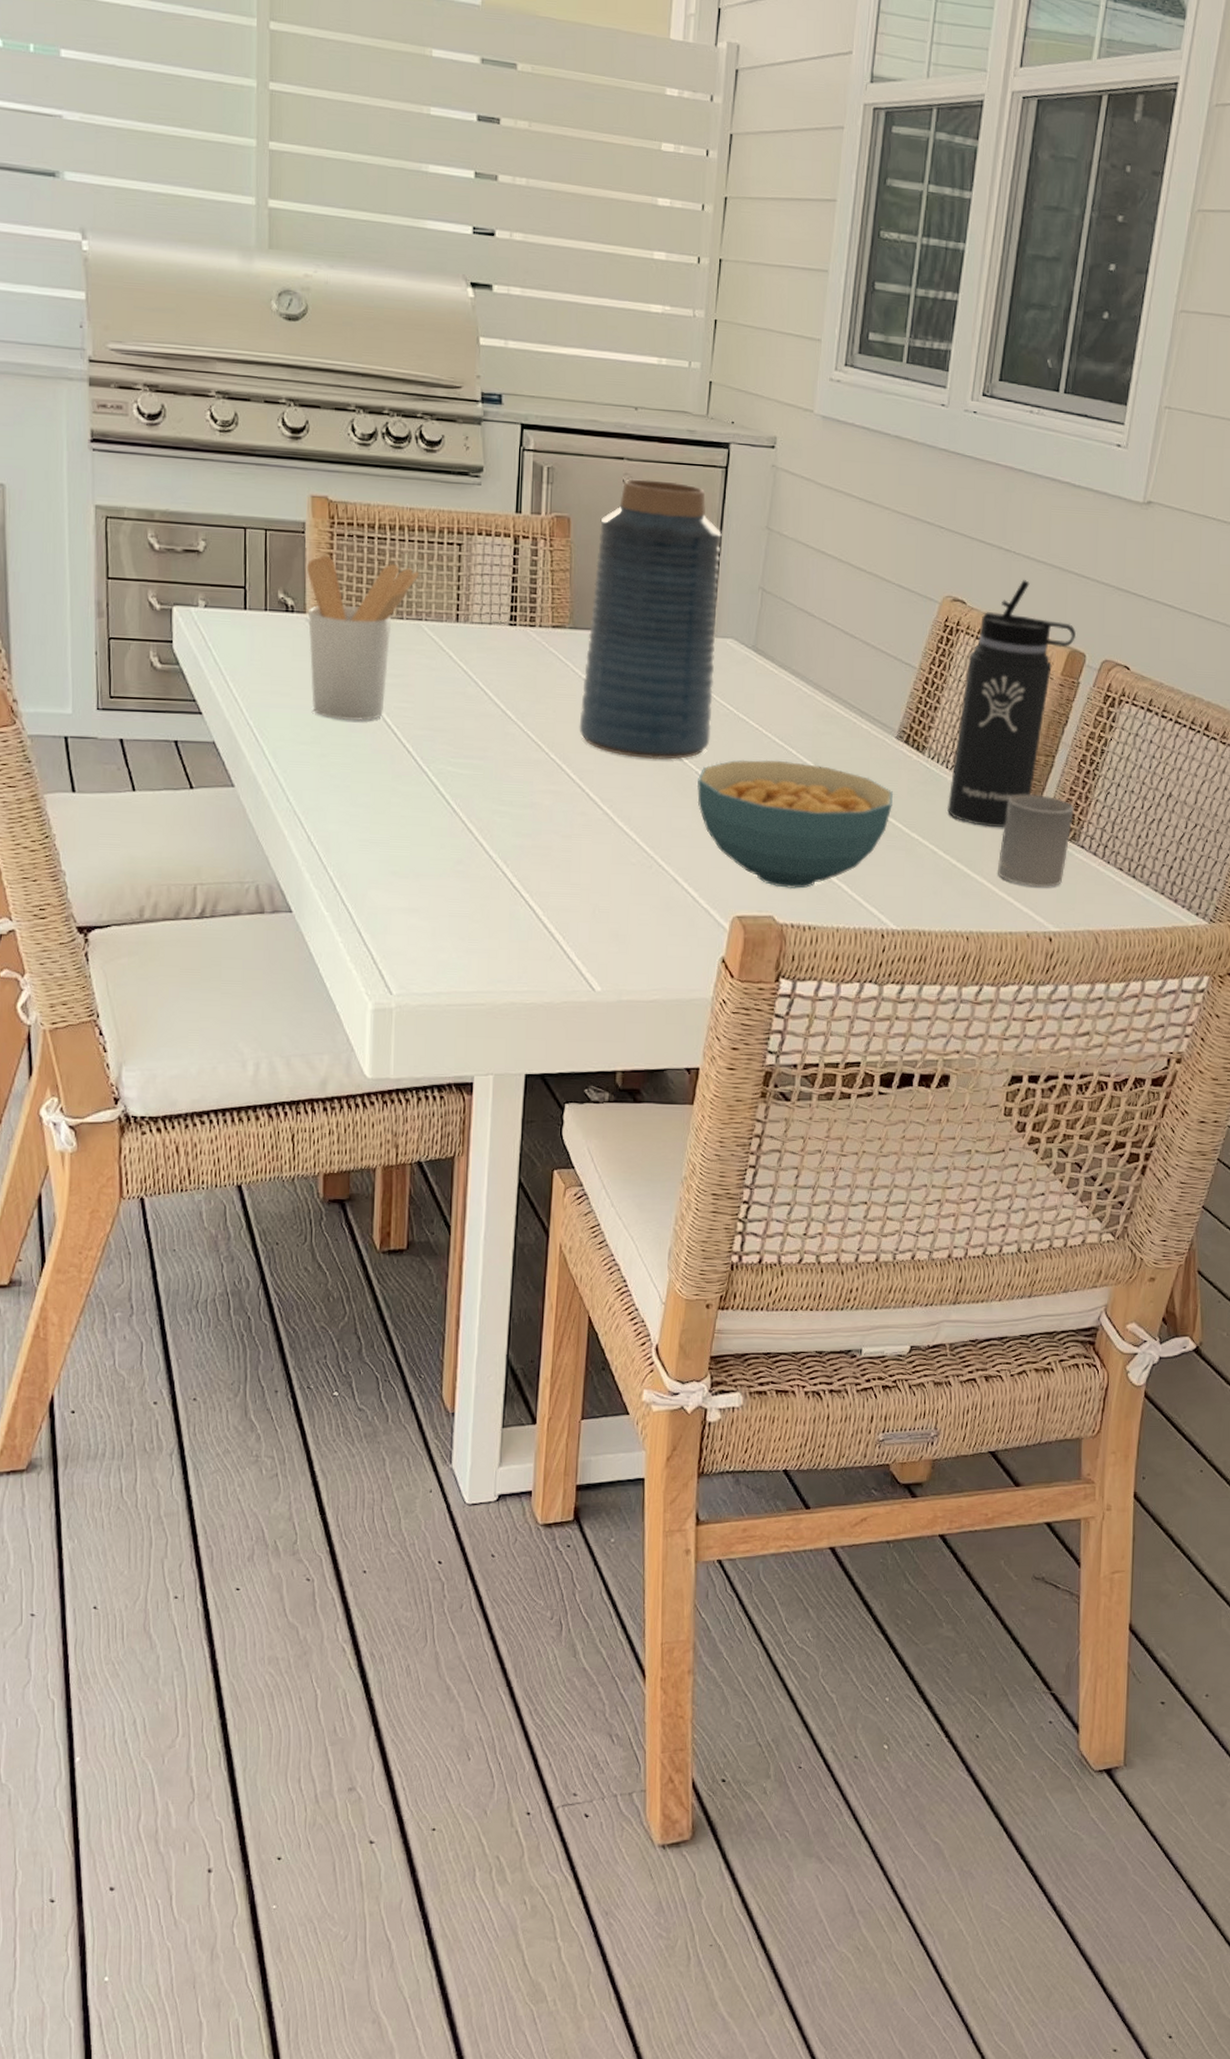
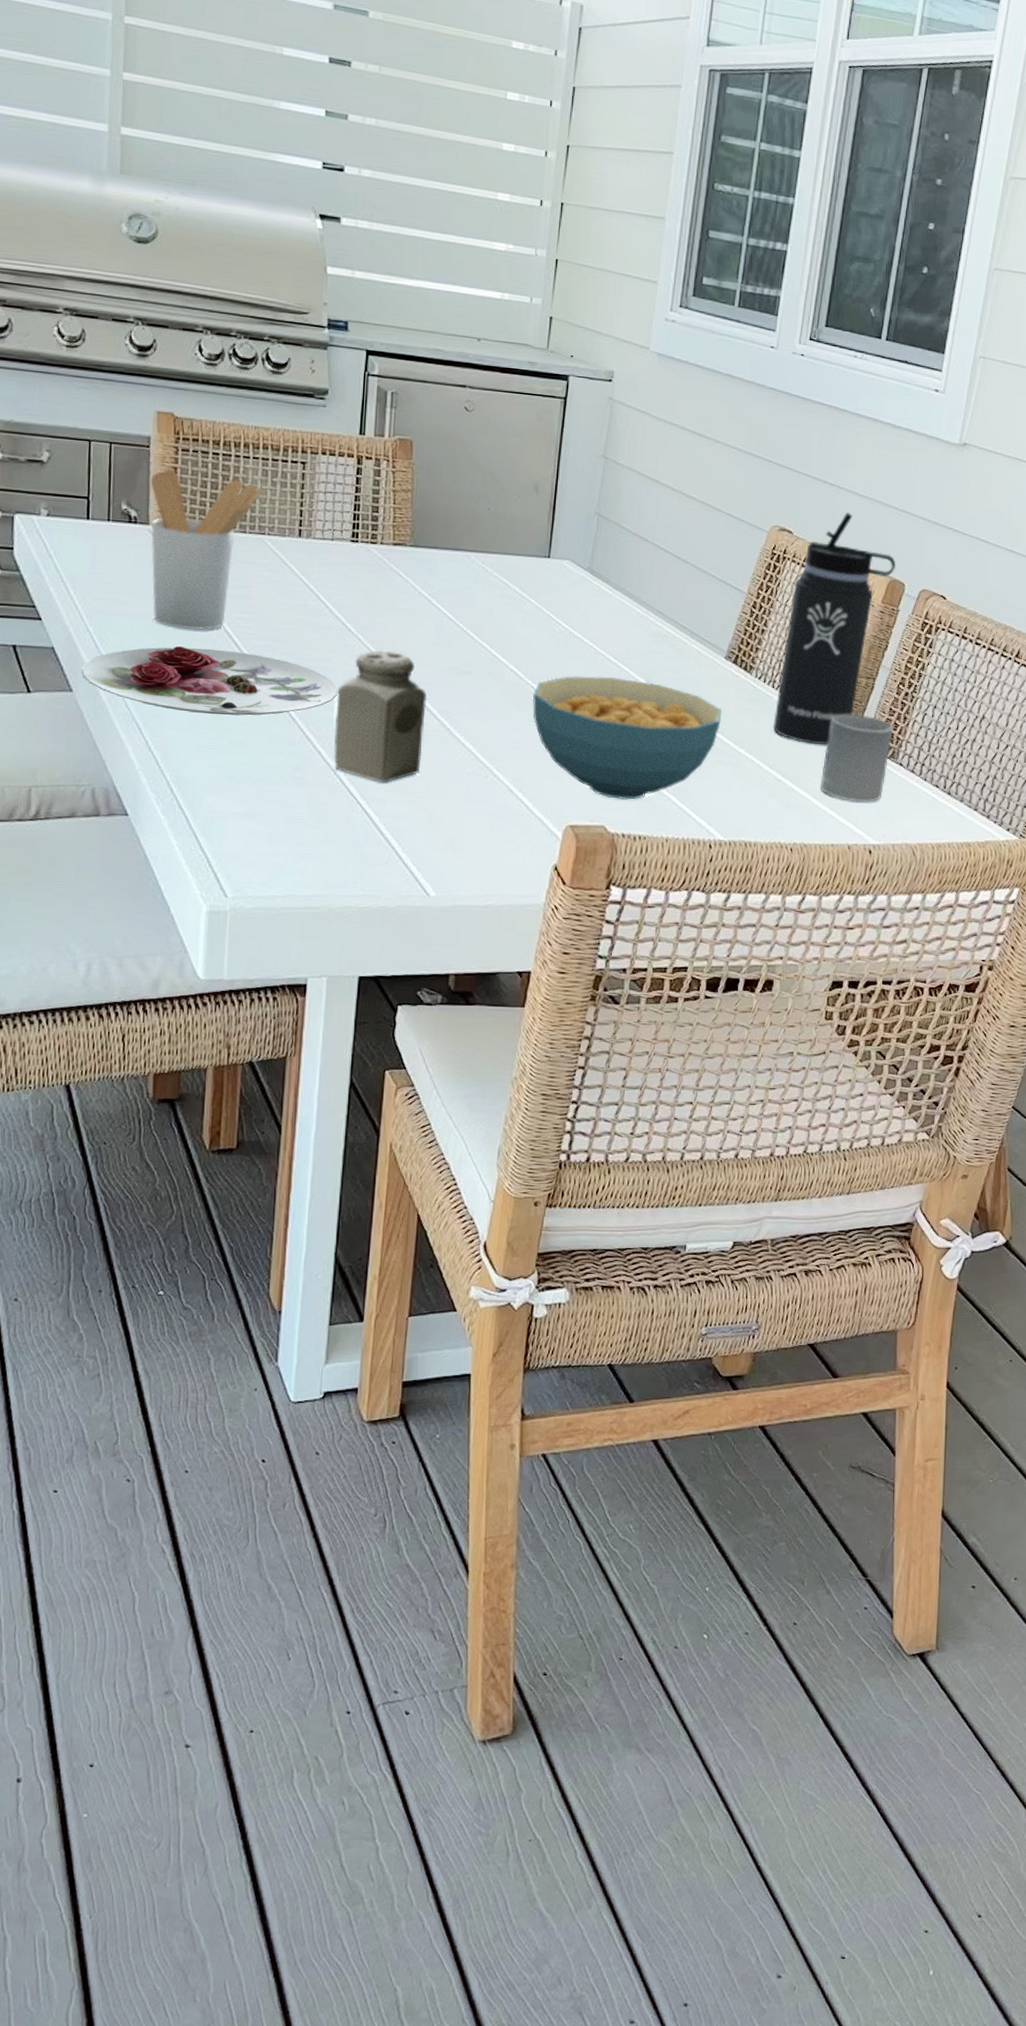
plate: none [242,738,499,808] -> present [81,646,339,716]
salt shaker: none [495,738,590,875] -> present [333,650,427,783]
vase: present [579,479,722,760] -> none [418,406,560,675]

